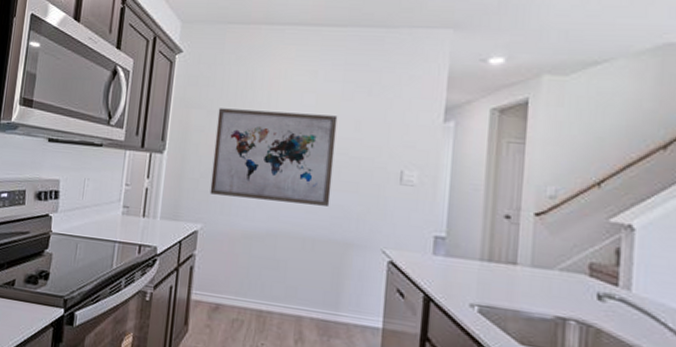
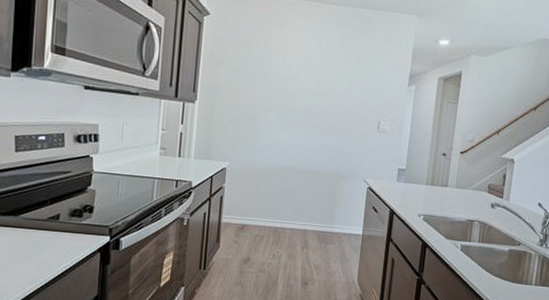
wall art: present [210,108,338,206] -> none [235,66,335,148]

